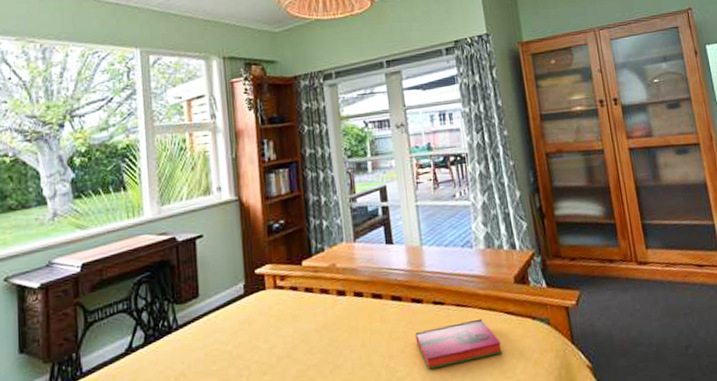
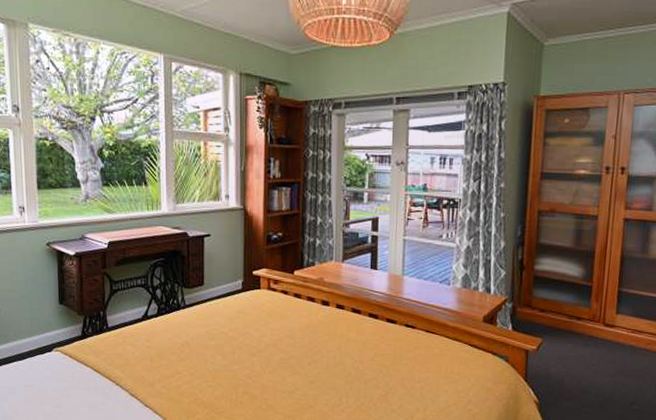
hardback book: present [415,318,503,370] -> none [385,345,461,378]

